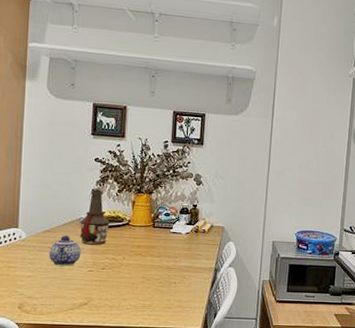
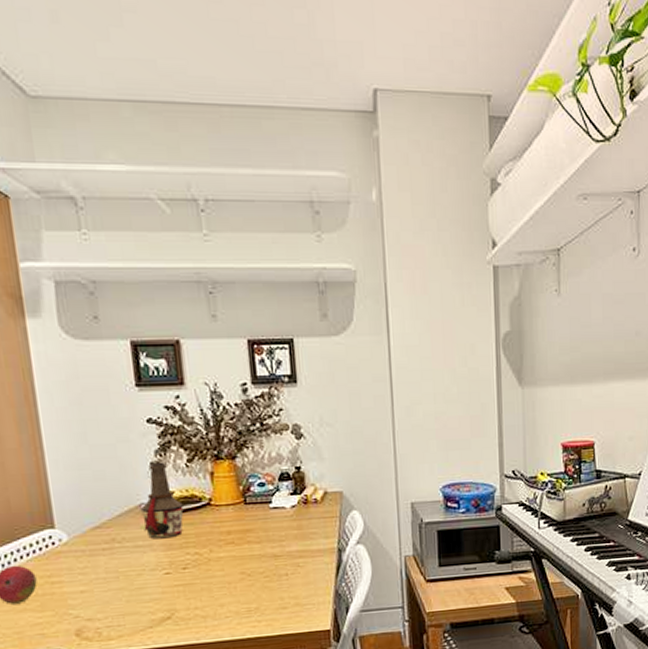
teapot: present [49,236,81,266] -> none [104,530,151,572]

